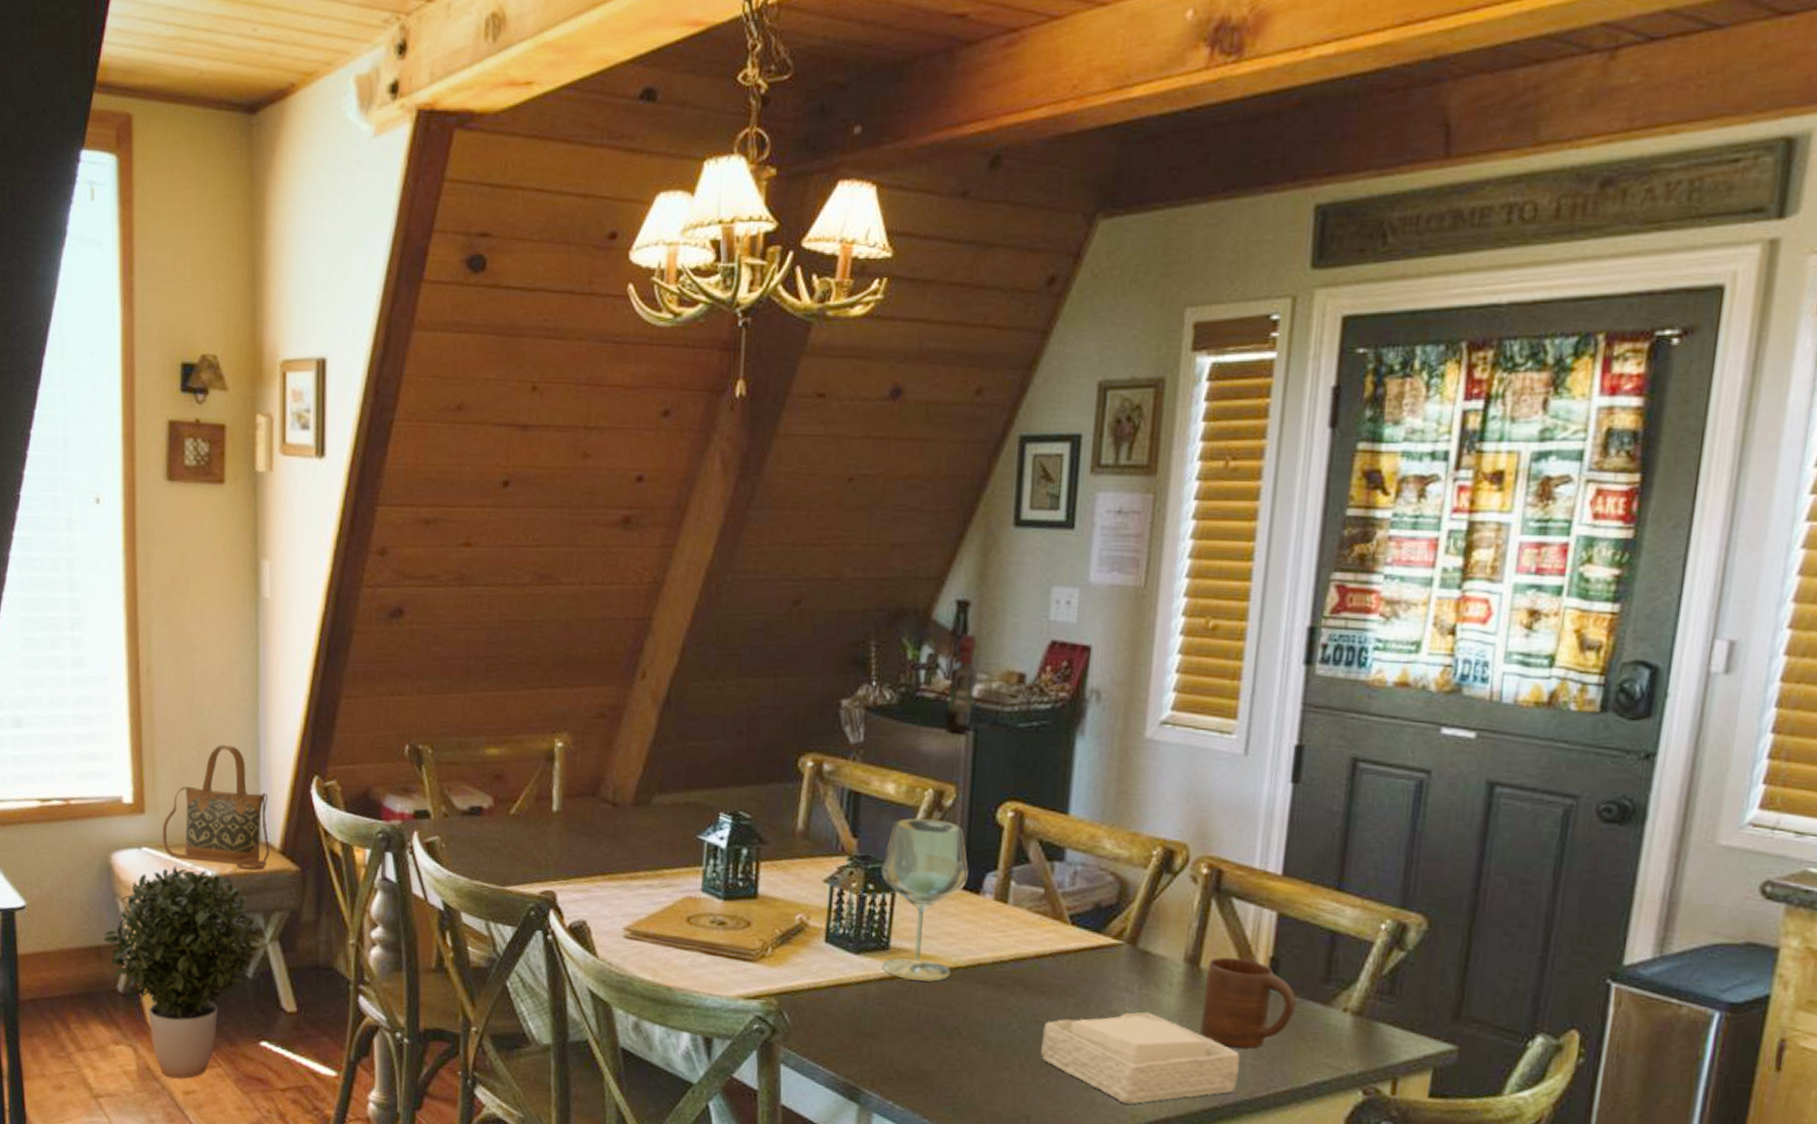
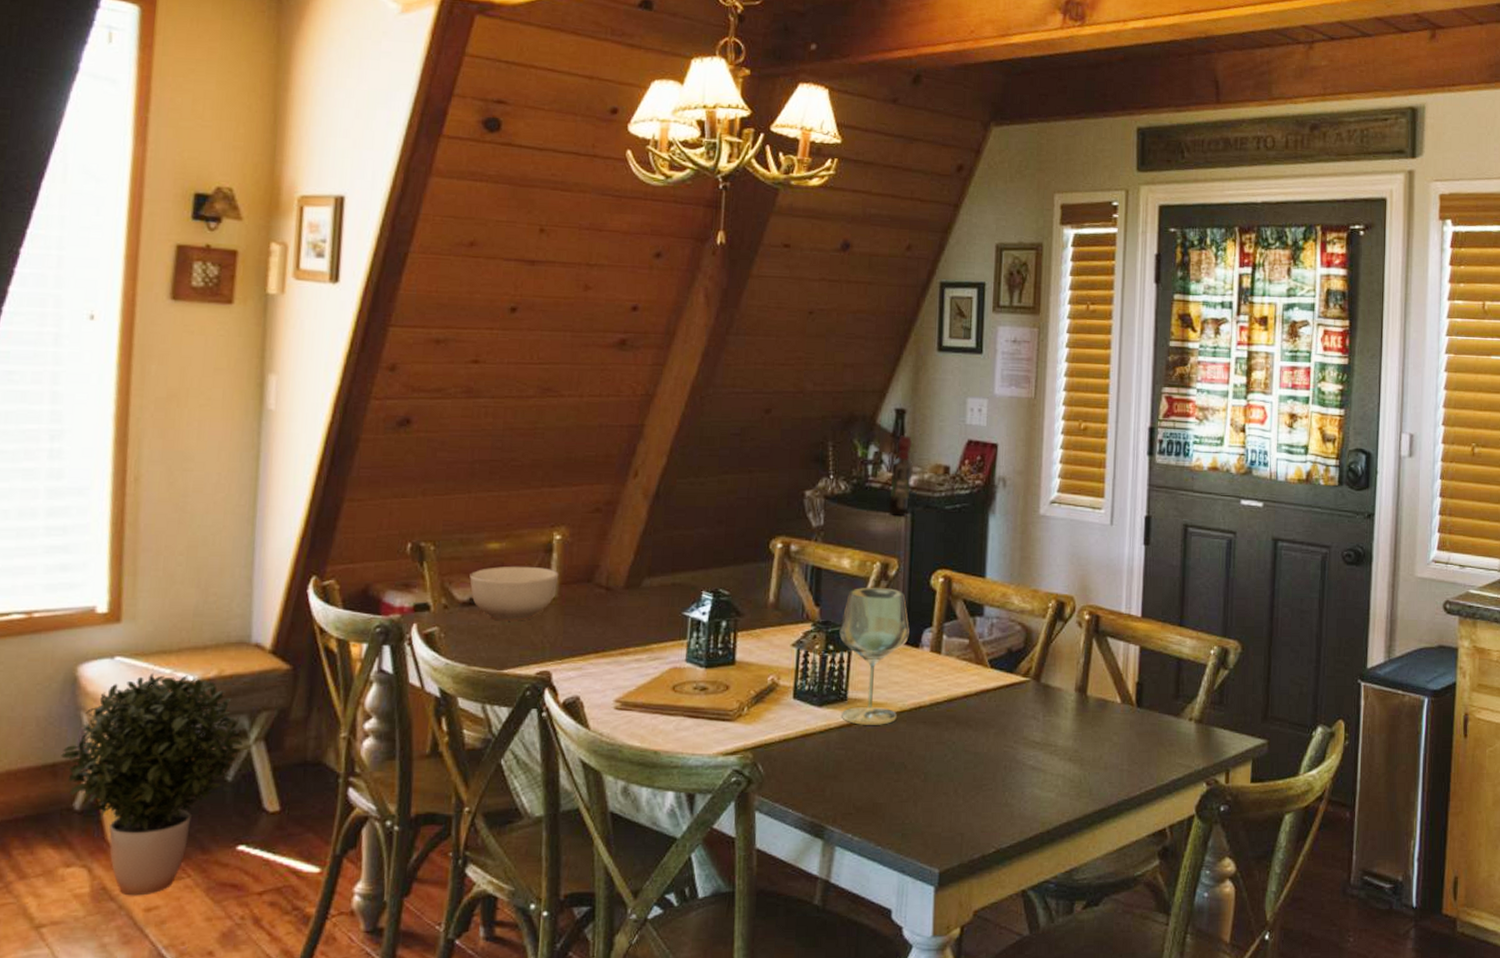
handbag: present [162,745,270,871] -> none [139,550,261,673]
bowl: none [469,774,562,835] -> present [469,566,559,621]
napkin holder: present [1040,1011,1240,1105] -> none [969,735,1119,814]
cup: present [1200,957,1296,1049] -> none [1089,684,1156,757]

